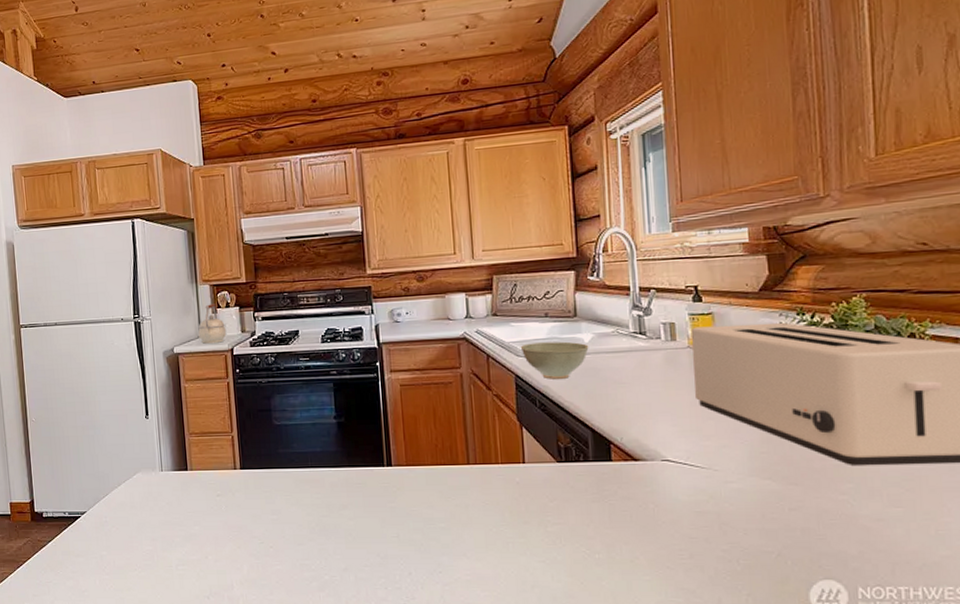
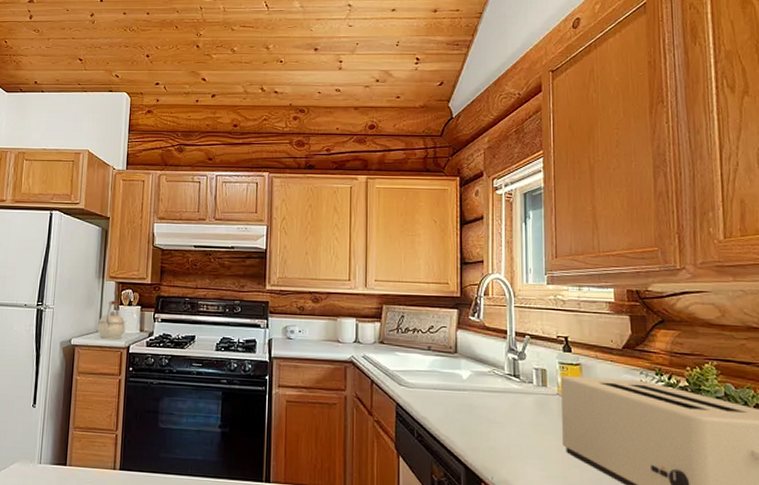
bowl: present [520,341,589,380] -> none [403,374,467,413]

